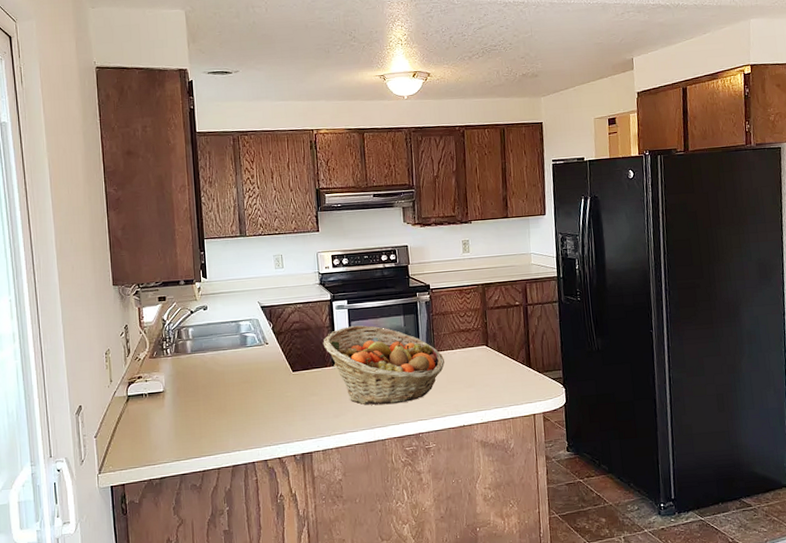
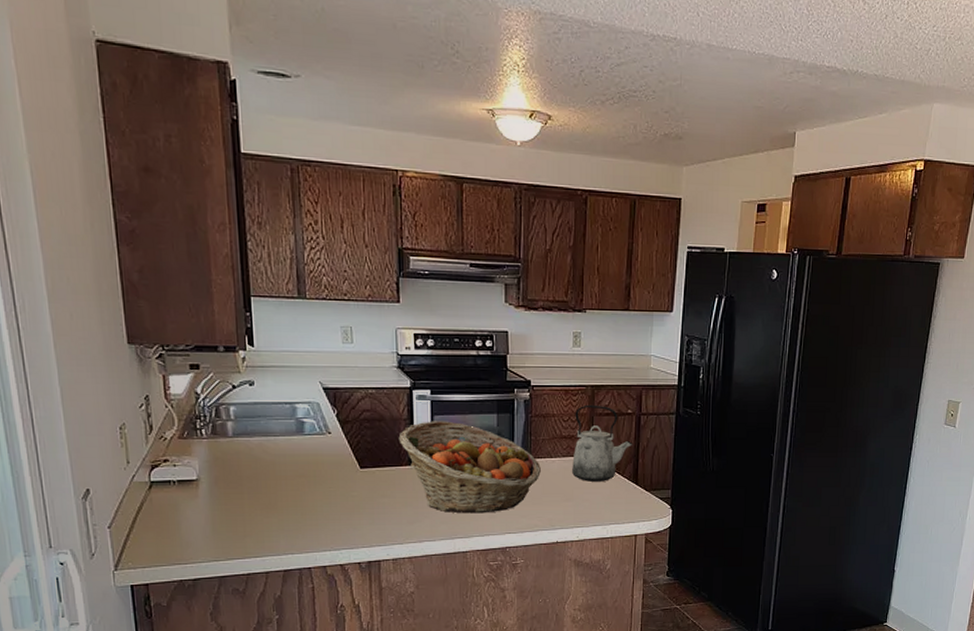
kettle: none [470,300,524,369] -> present [571,404,633,482]

